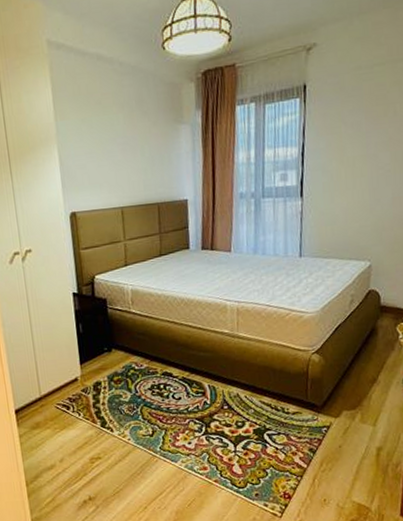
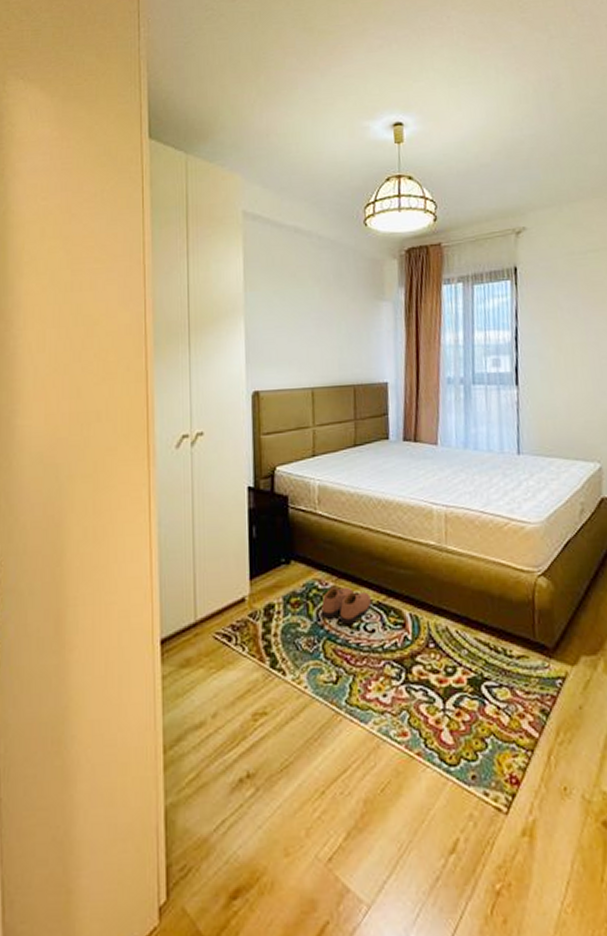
shoe: none [138,367,179,395] -> present [321,587,372,625]

